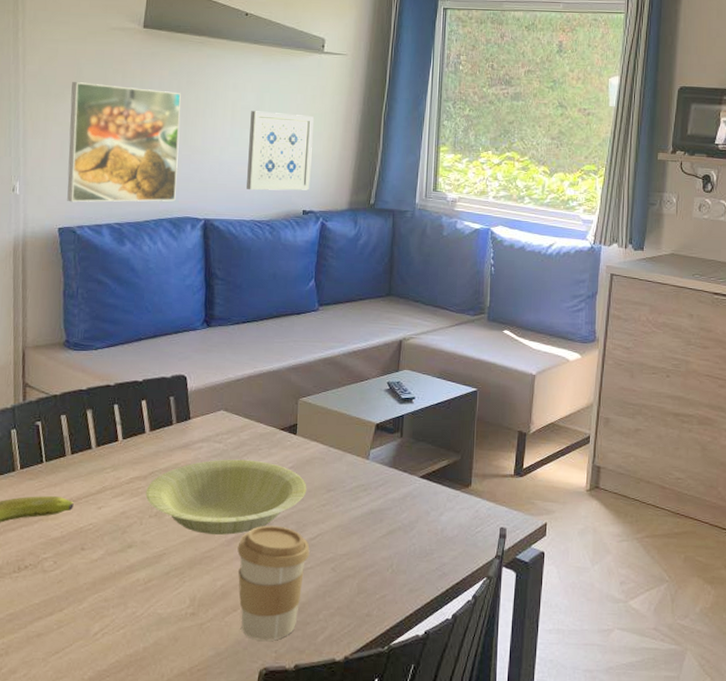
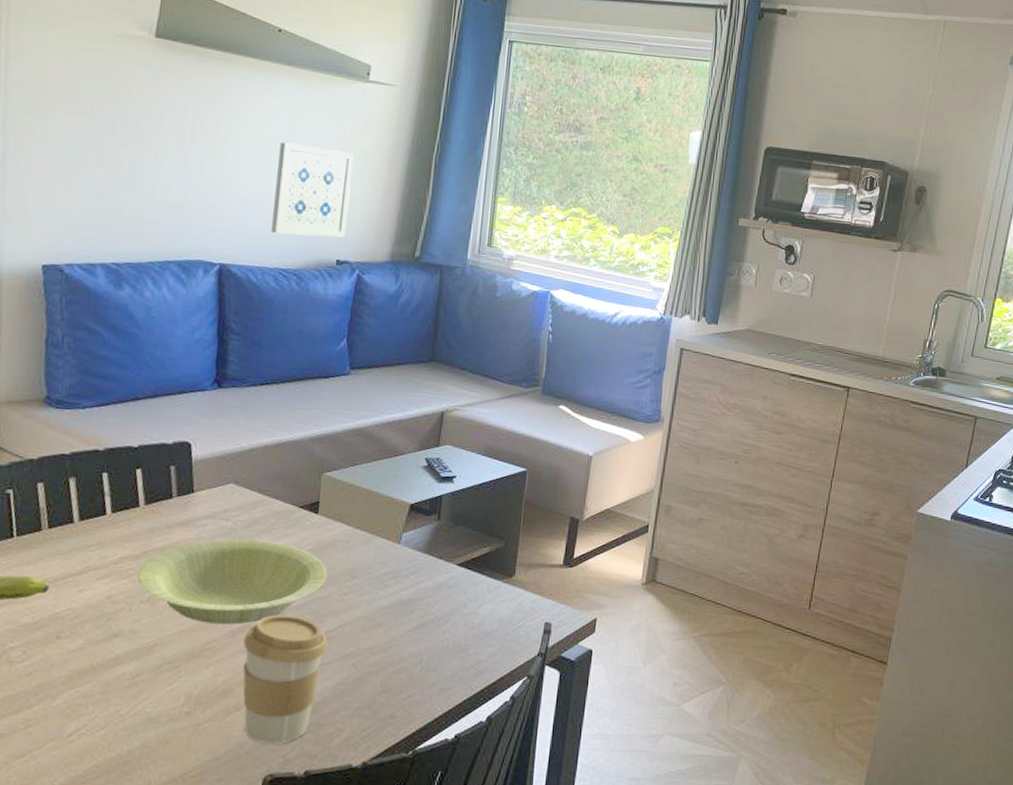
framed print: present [67,82,181,203] -> none [54,94,198,242]

